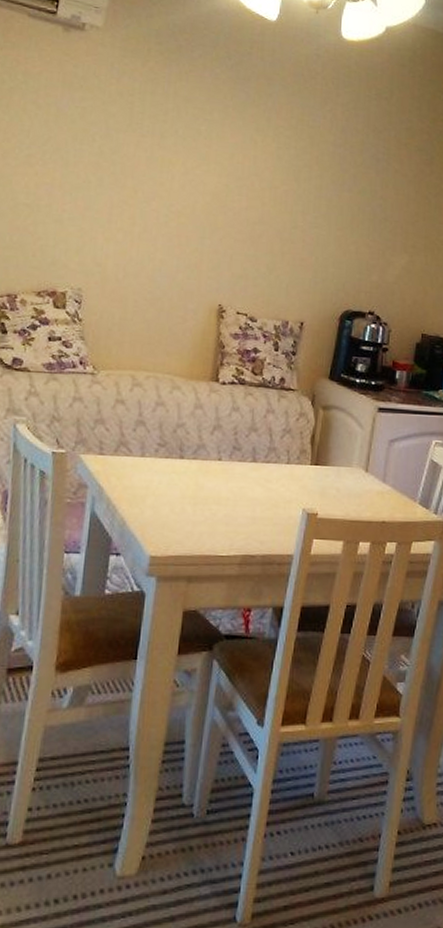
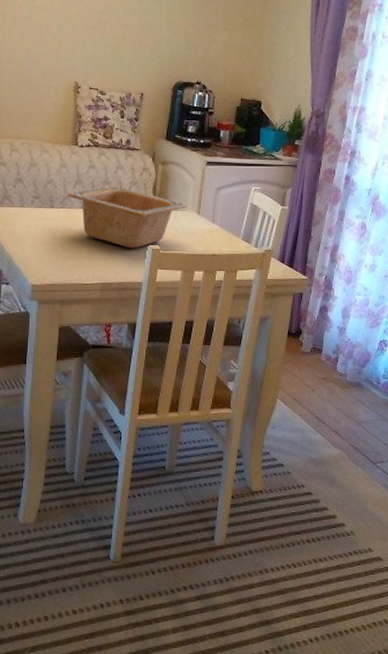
serving bowl: none [203,434,353,512] -> present [68,186,187,248]

